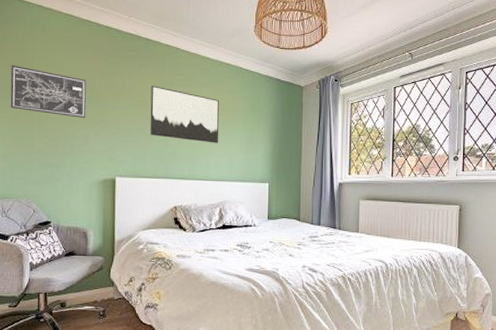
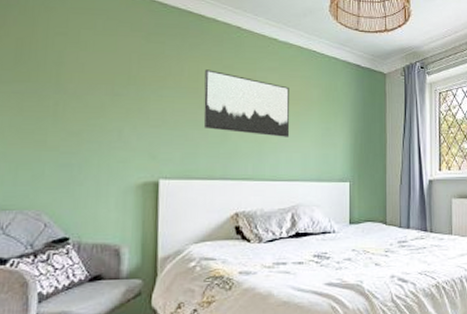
wall art: present [10,65,86,118] -> none [13,40,121,107]

